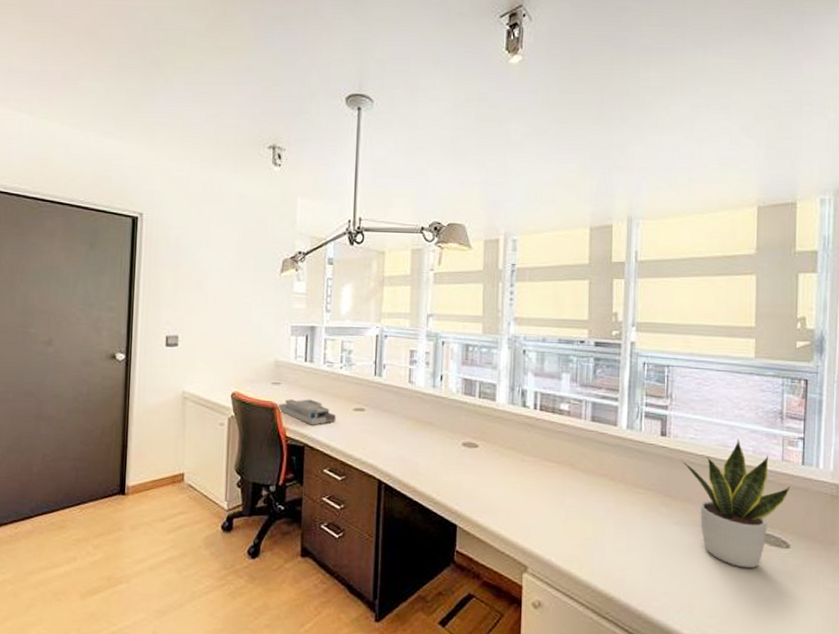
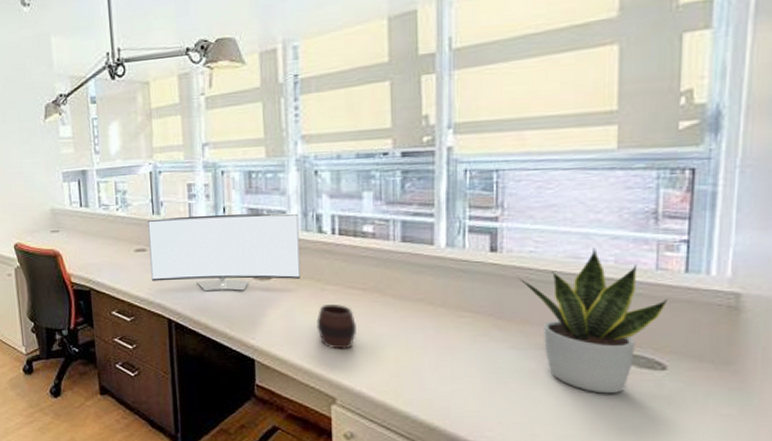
desk organizer: present [276,399,337,425] -> none [58,244,119,270]
monitor: none [367,380,507,457] -> present [148,213,300,292]
cup: none [515,474,549,519] -> present [316,303,356,349]

